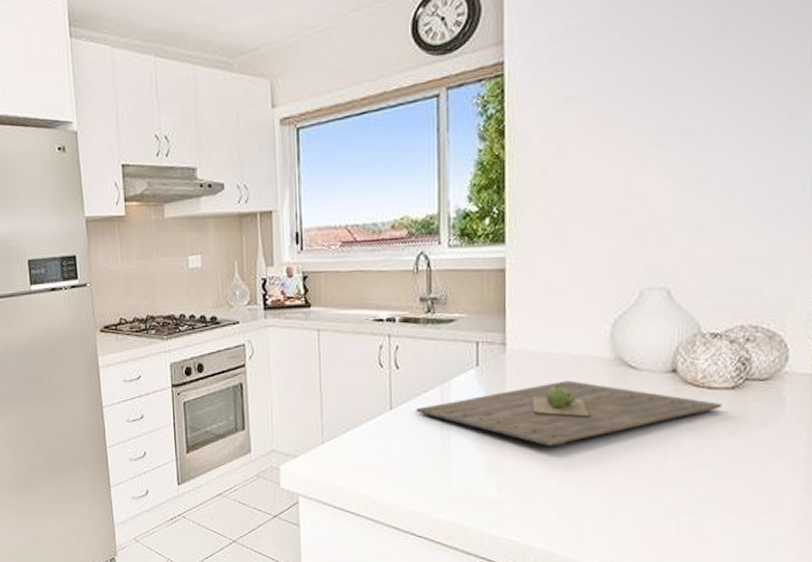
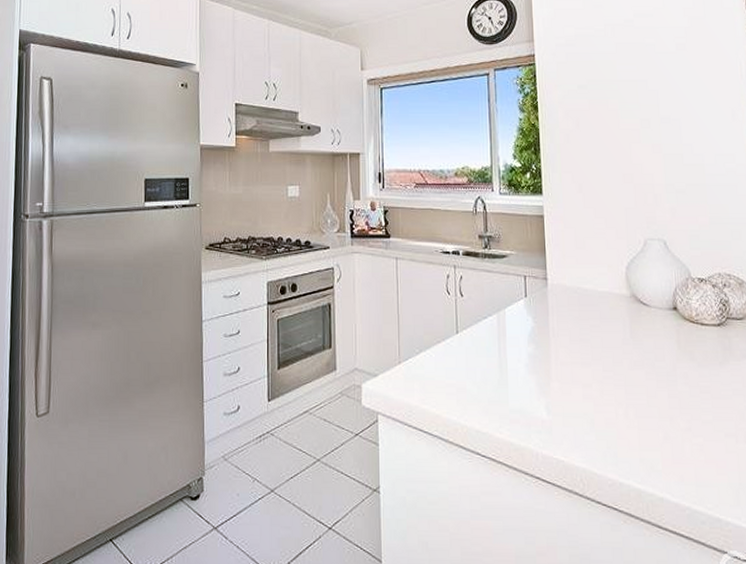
cutting board: present [416,380,723,446] -> none [478,313,713,371]

